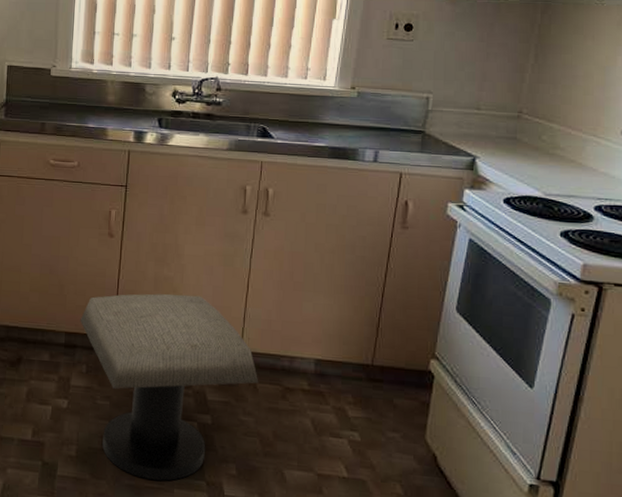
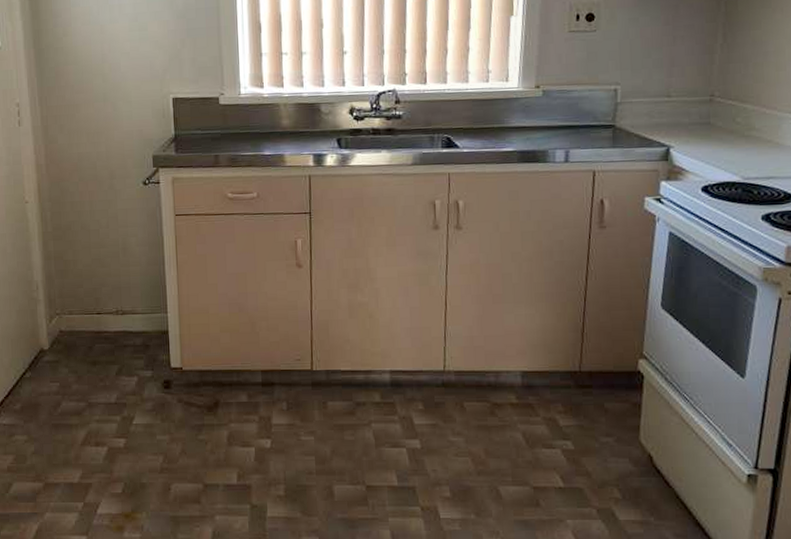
stool: present [80,293,259,481] -> none [275,319,466,511]

